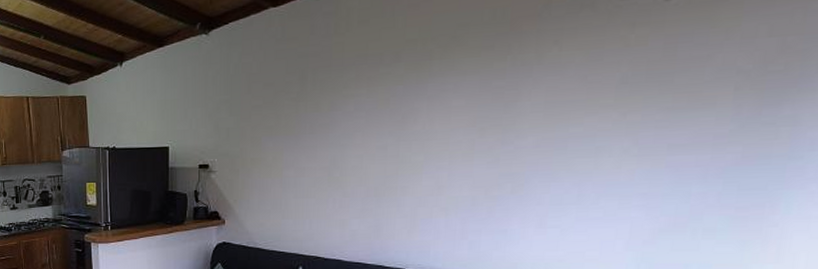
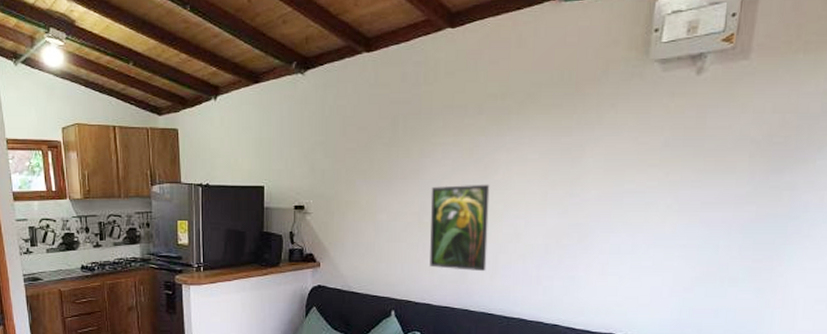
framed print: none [340,135,408,227] -> present [430,184,490,272]

